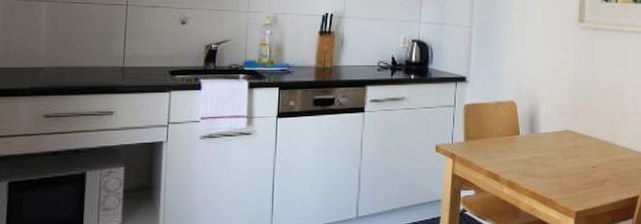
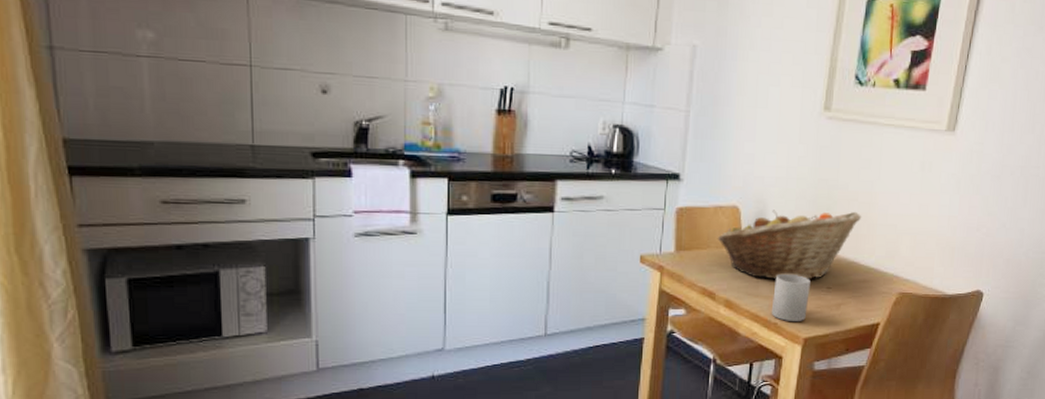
fruit basket: none [498,102,616,162] -> present [717,210,862,280]
mug: none [546,156,578,197] -> present [771,273,810,321]

